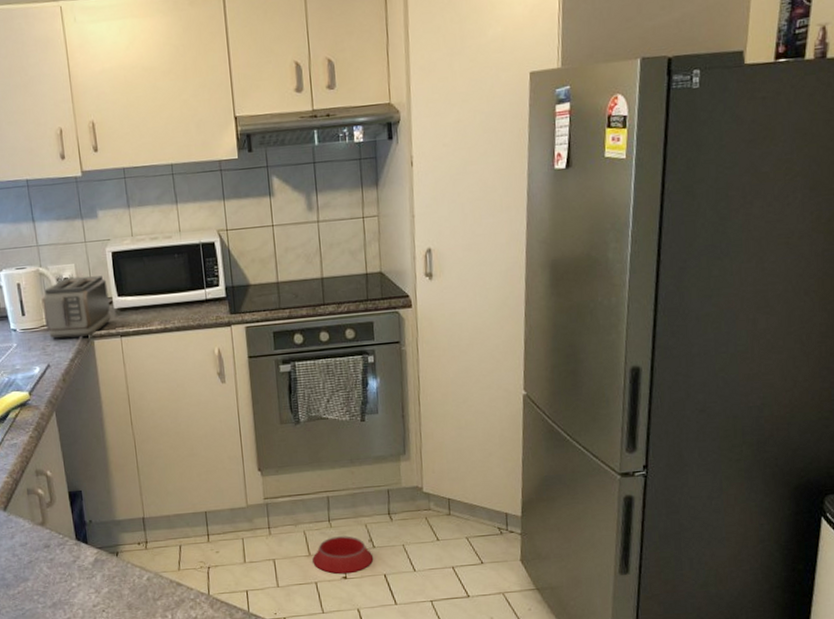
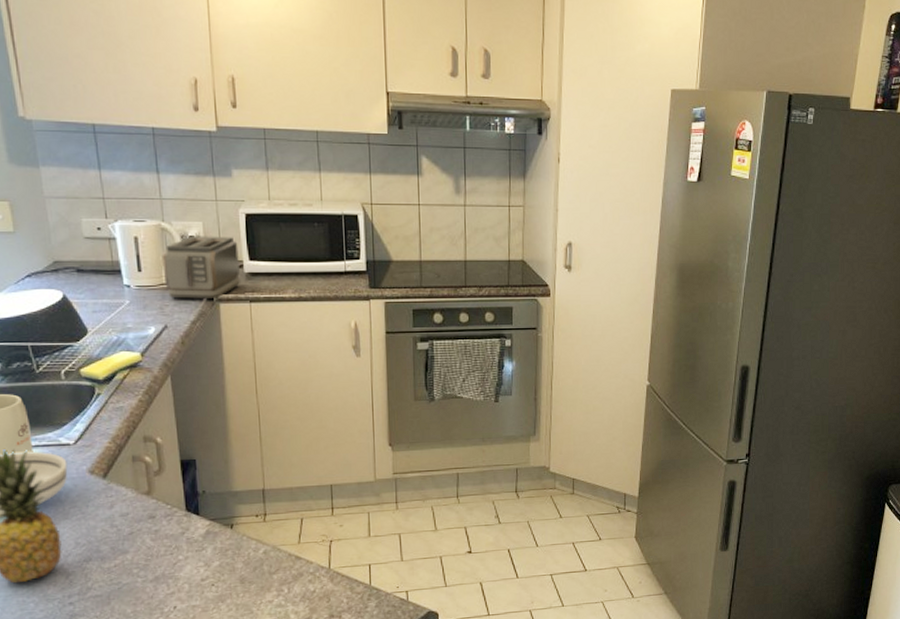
pet bowl: present [312,536,373,574] -> none [439,512,498,549]

